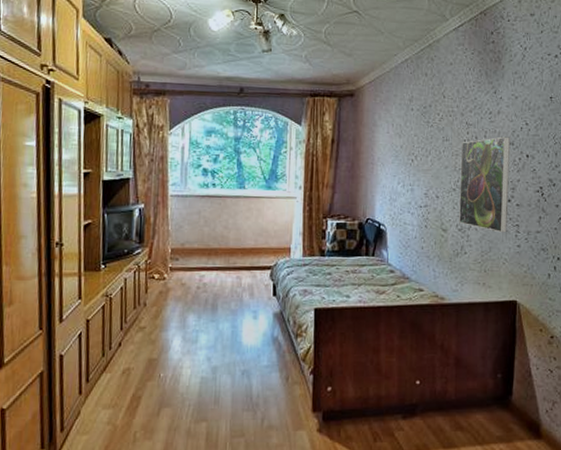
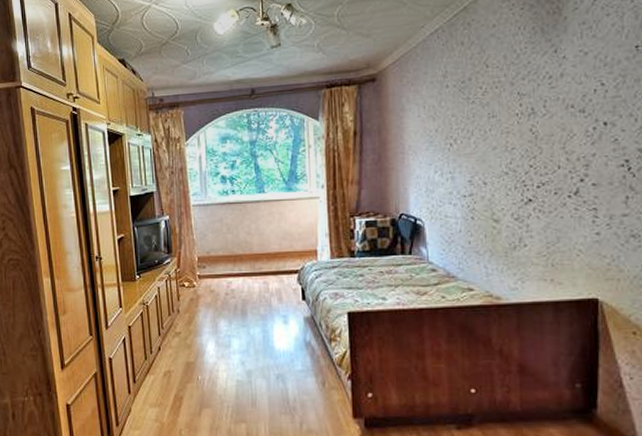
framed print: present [459,136,510,233] -> none [512,103,581,219]

